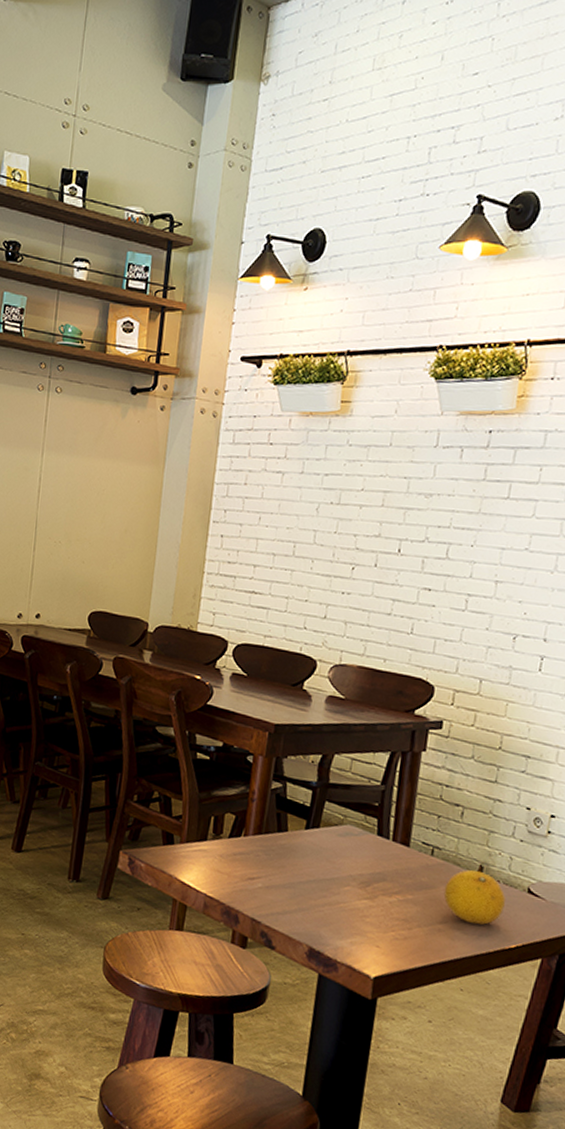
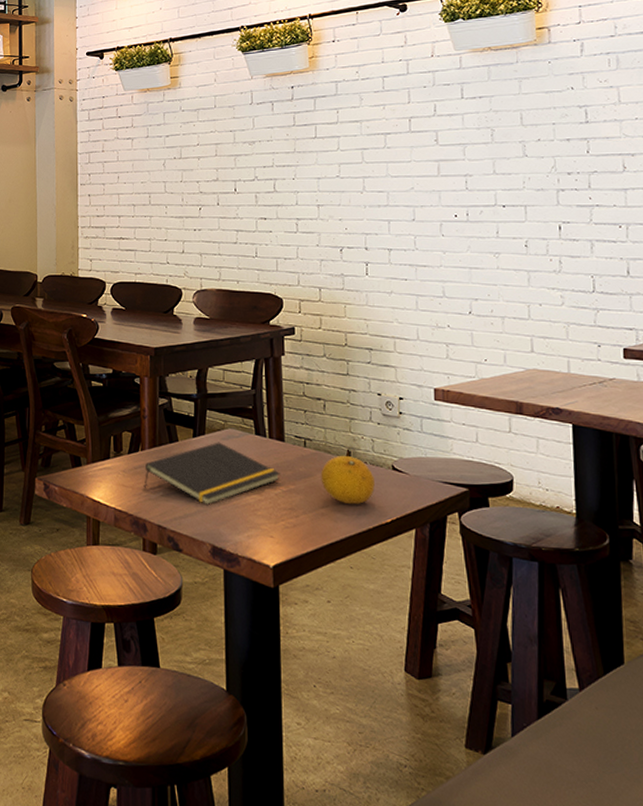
notepad: none [241,837,399,904] -> present [144,442,280,505]

